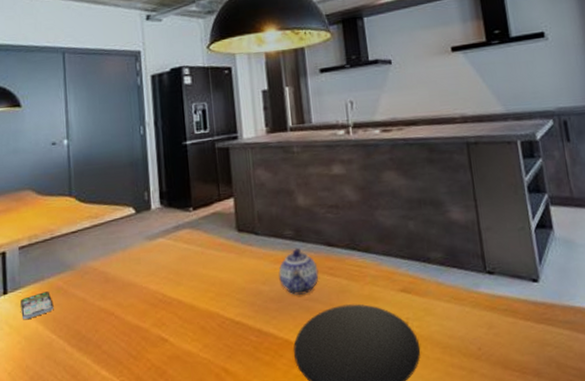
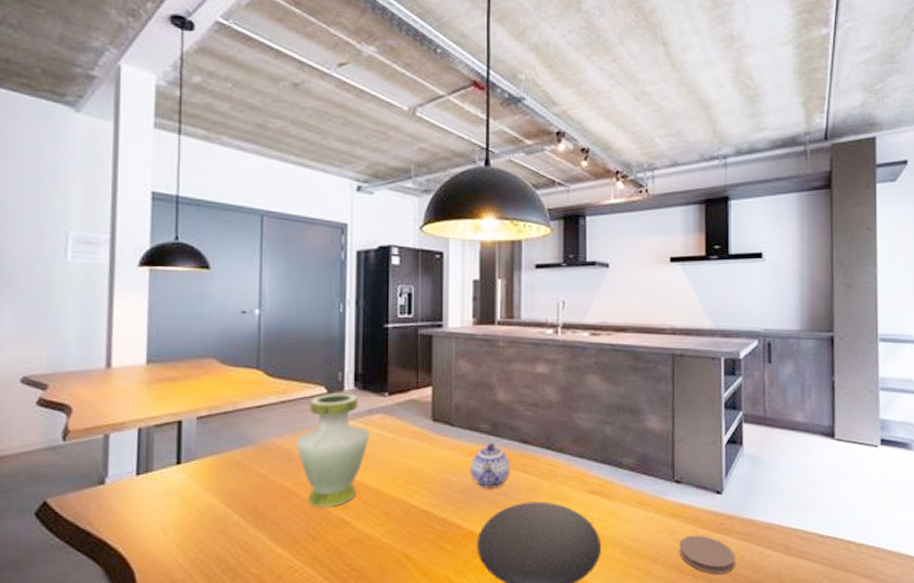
smartphone: present [20,291,54,320] -> none [195,465,231,492]
vase: none [110,211,180,328] -> present [296,392,370,509]
coaster: none [500,327,564,369] -> present [679,535,735,575]

